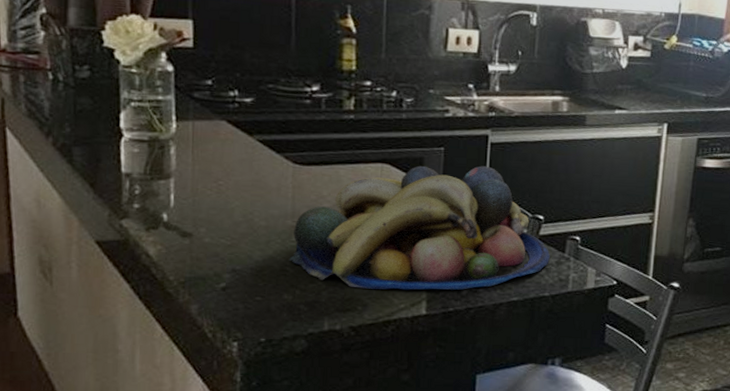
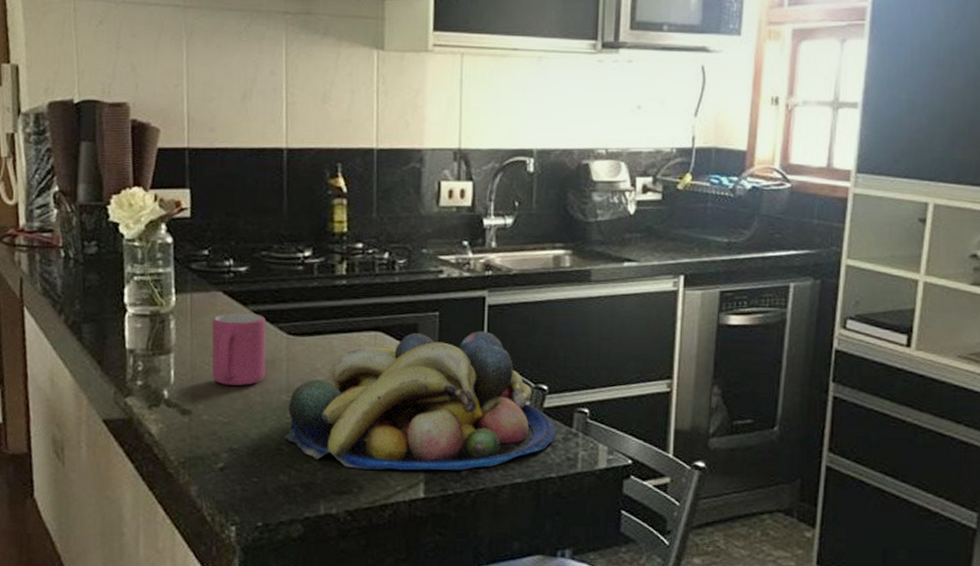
mug: none [214,141,272,211] -> present [211,313,266,386]

